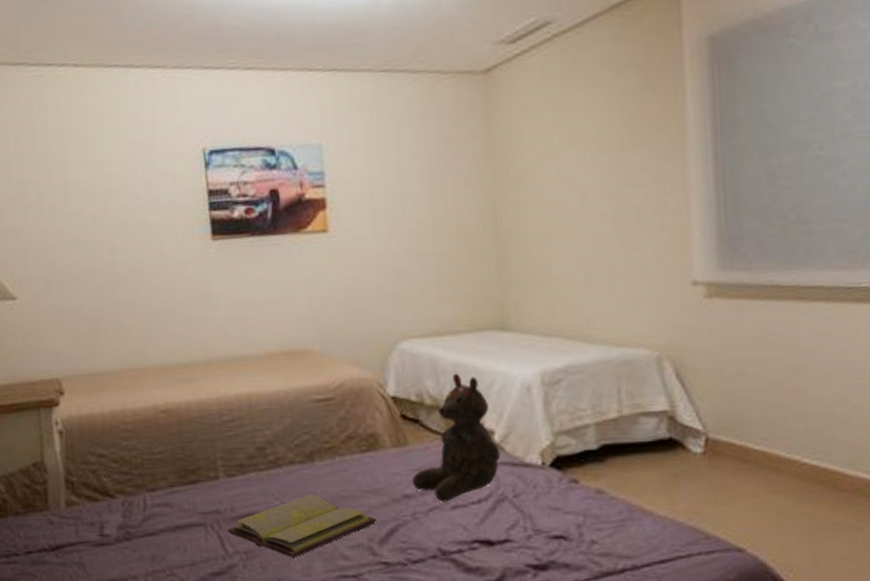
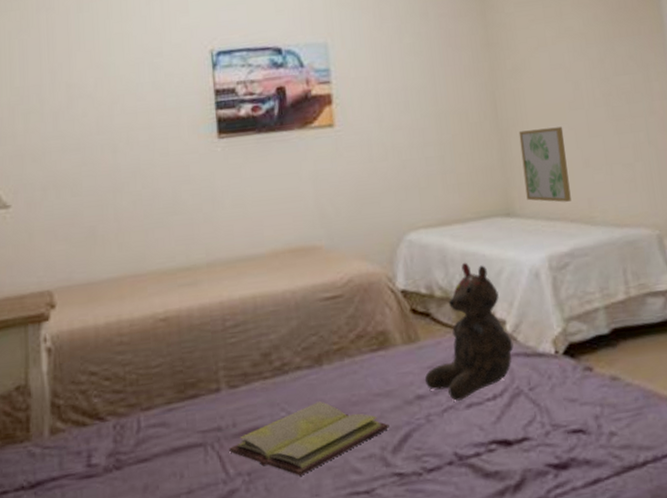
wall art: none [518,241,569,319] -> present [518,127,571,203]

